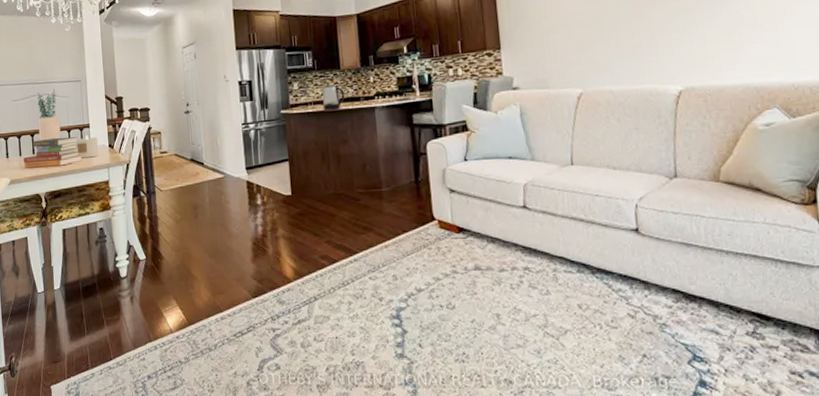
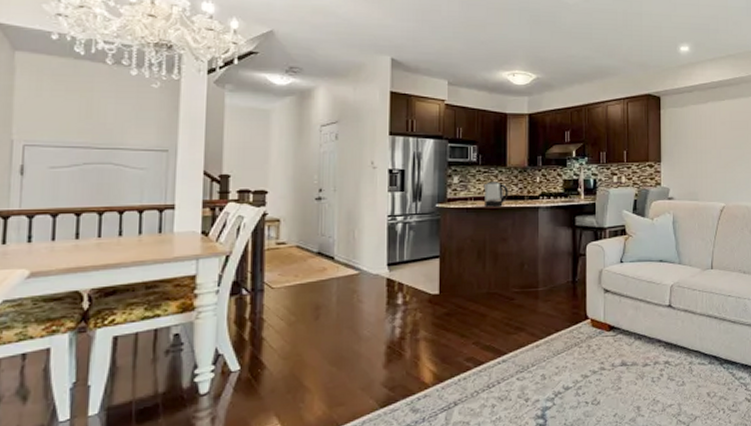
books: present [24,137,82,168] -> none [58,219,158,257]
vase: present [37,88,61,141] -> none [89,157,128,222]
candle: present [76,135,98,158] -> none [151,218,186,247]

